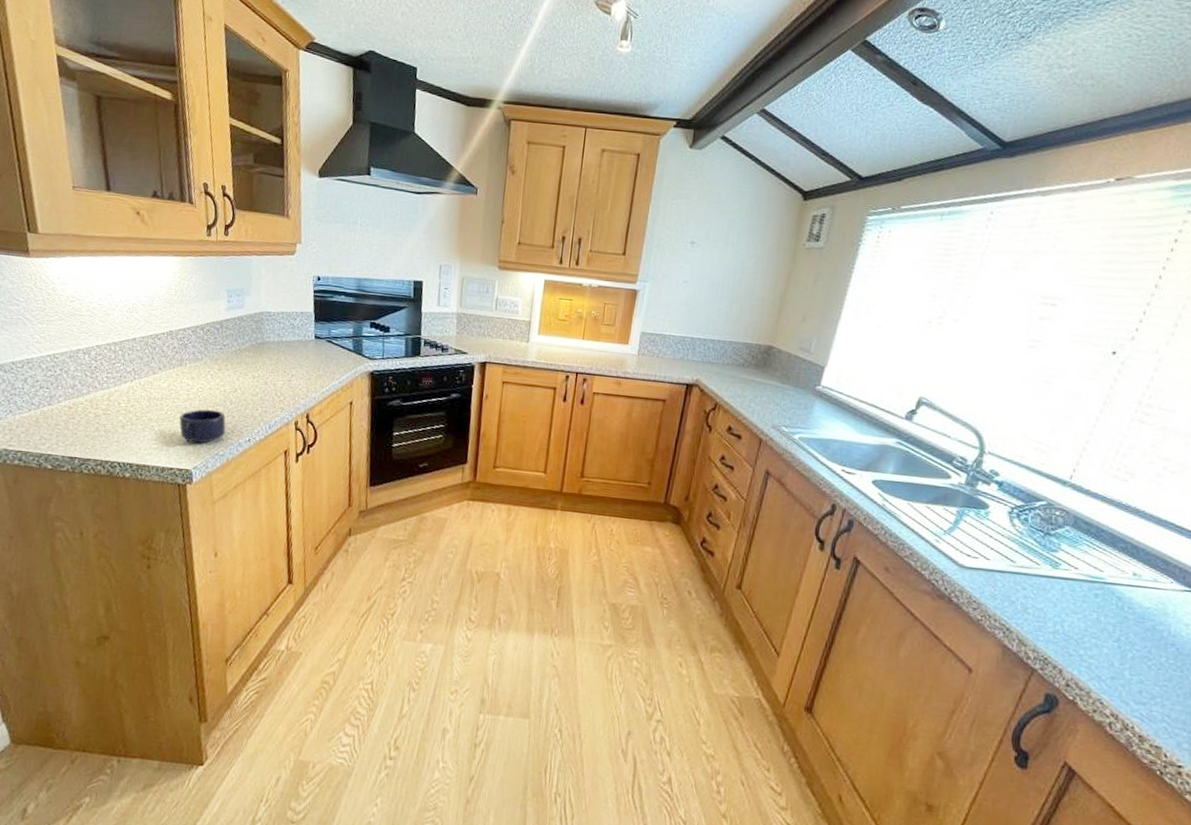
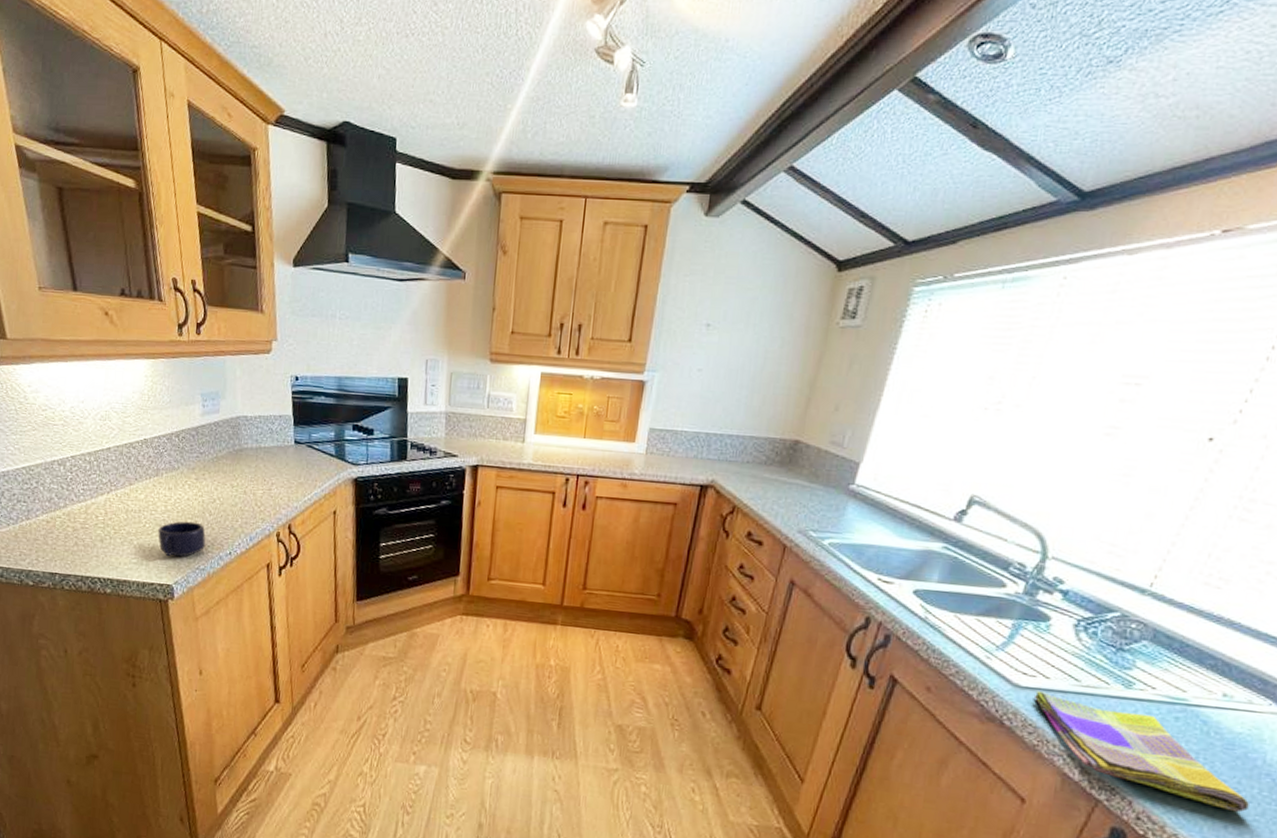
dish towel: none [976,571,1159,679] -> present [1033,691,1249,813]

